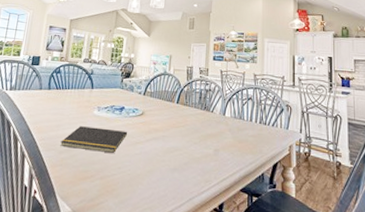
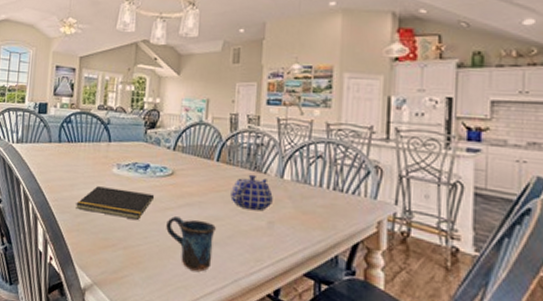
mug: none [136,149,175,194] -> present [166,216,216,272]
teapot: none [187,113,218,142] -> present [230,174,273,211]

